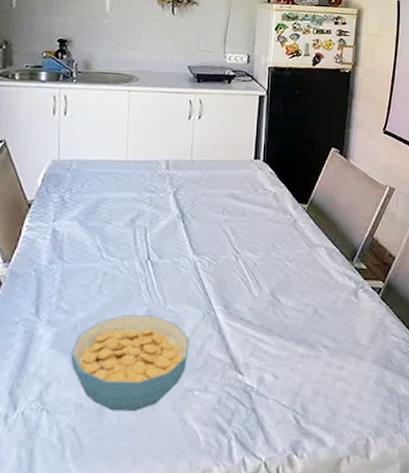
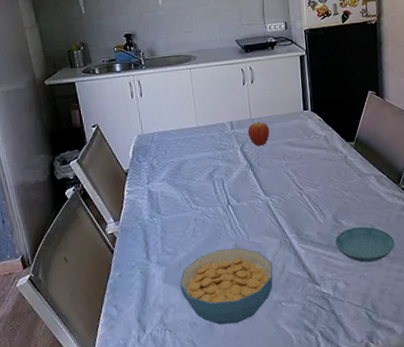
fruit: none [185,164,212,194] -> present [247,121,270,146]
saucer: none [269,308,339,353] -> present [335,226,395,263]

